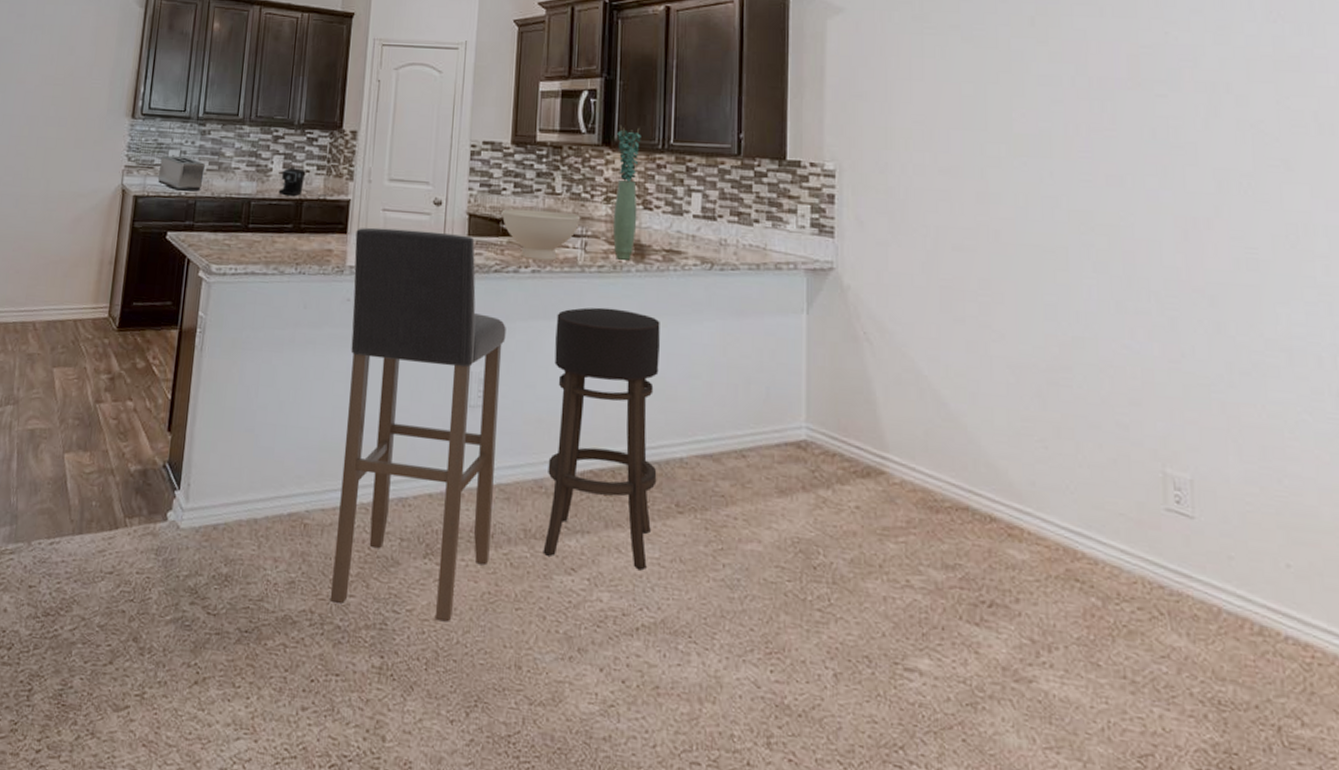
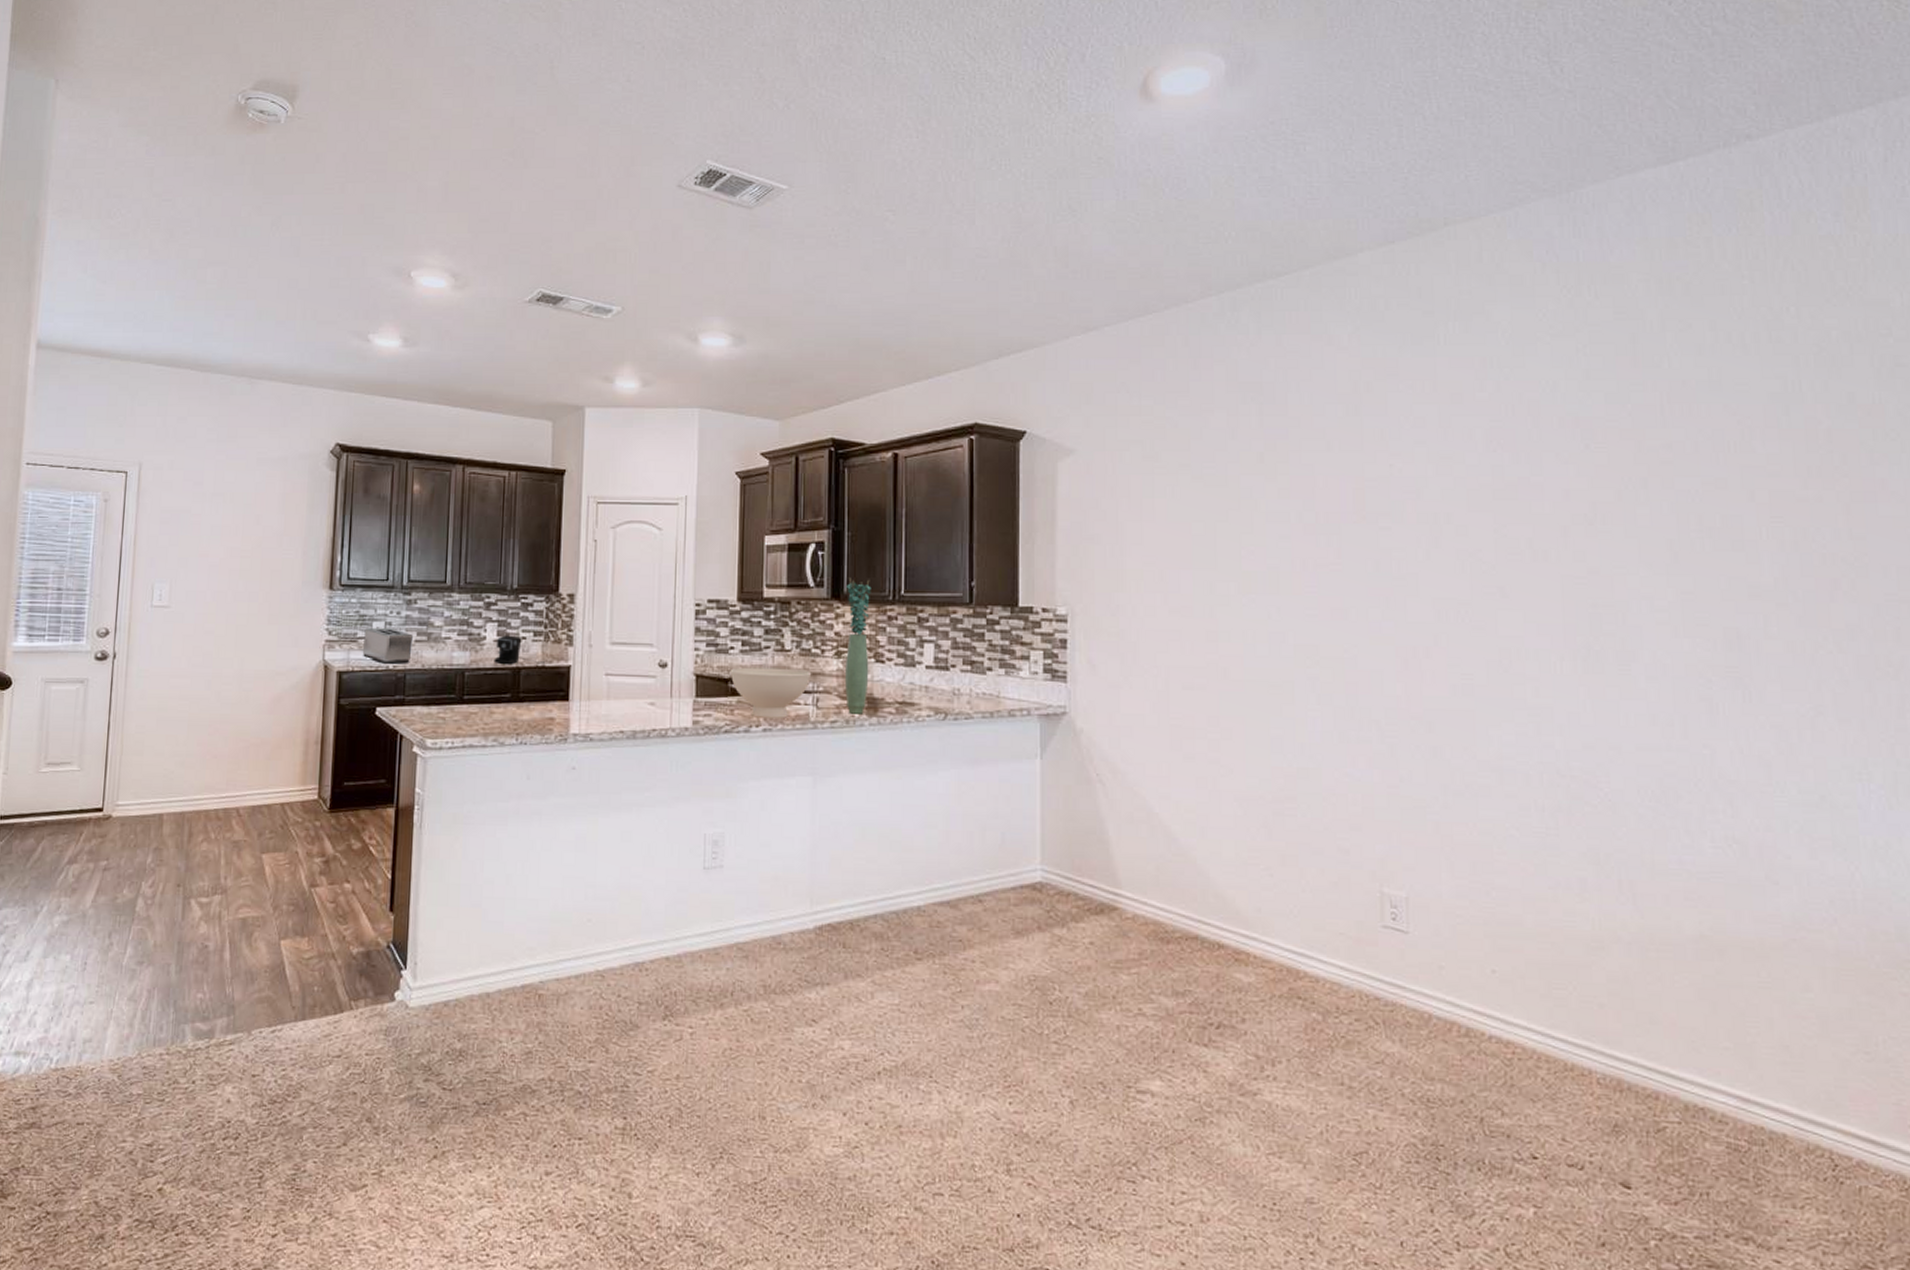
bar stool: present [330,227,506,621] -> none [569,693,739,1079]
bar stool: present [543,307,660,571] -> none [783,763,895,1017]

